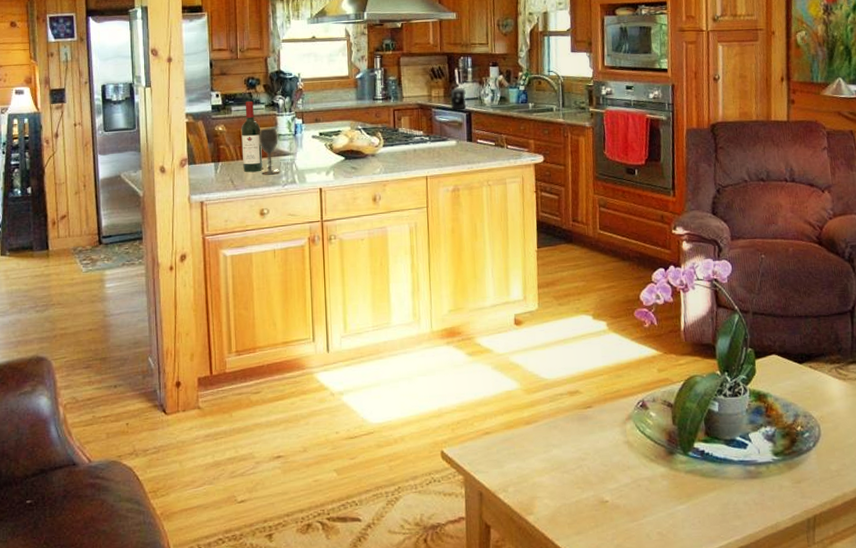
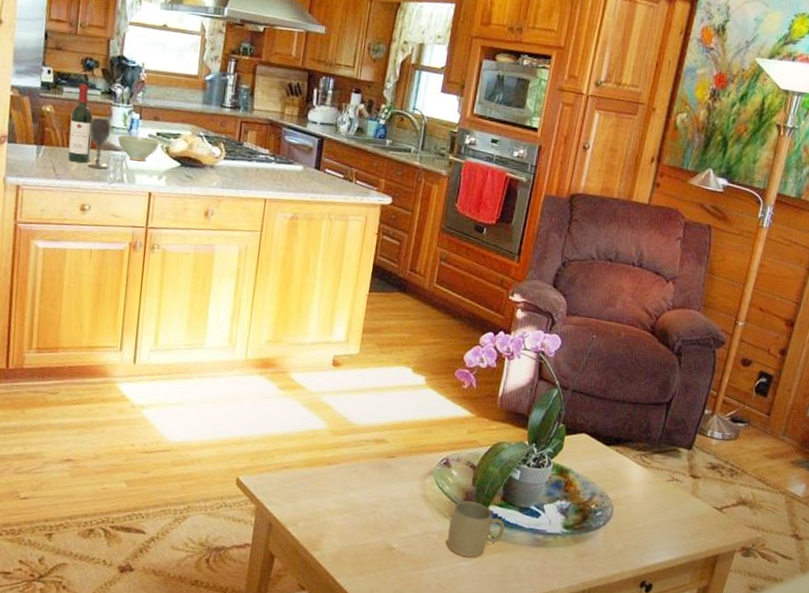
bowl: none [285,138,323,162] -> present [118,135,160,162]
coffee maker: present [450,87,484,110] -> none [303,109,340,135]
mug: none [657,441,715,501] -> present [447,501,506,558]

